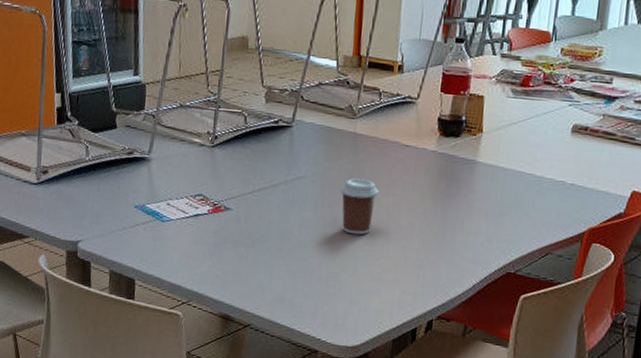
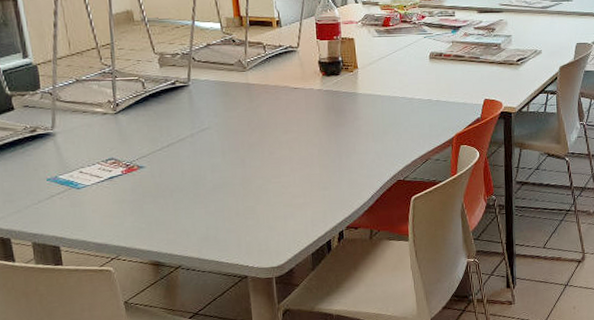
coffee cup: present [339,178,379,235] -> none [242,122,278,171]

